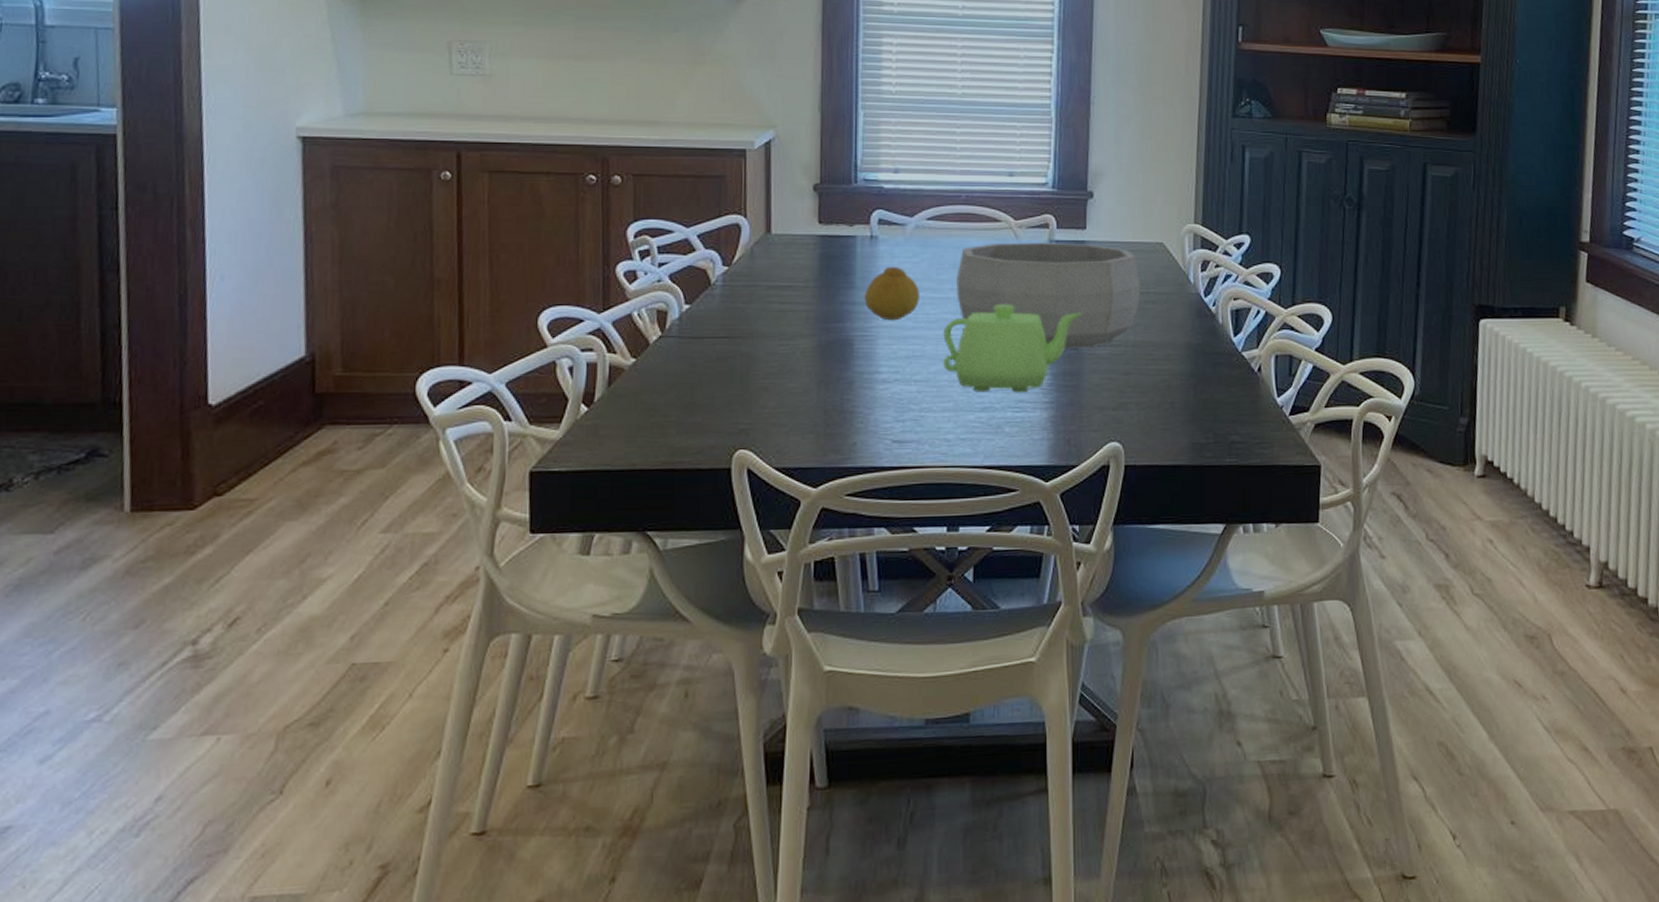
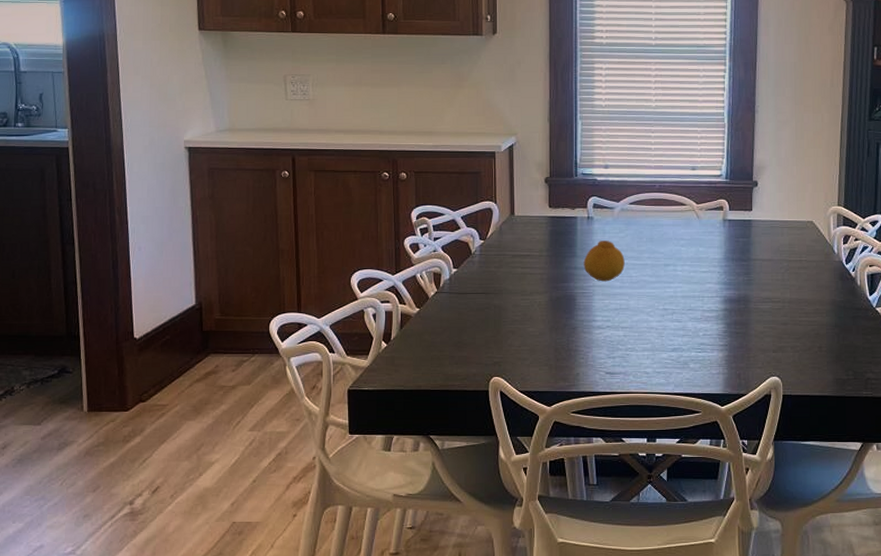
teapot: present [943,303,1083,393] -> none [643,269,750,338]
decorative bowl: present [957,242,1141,349] -> none [652,221,796,304]

